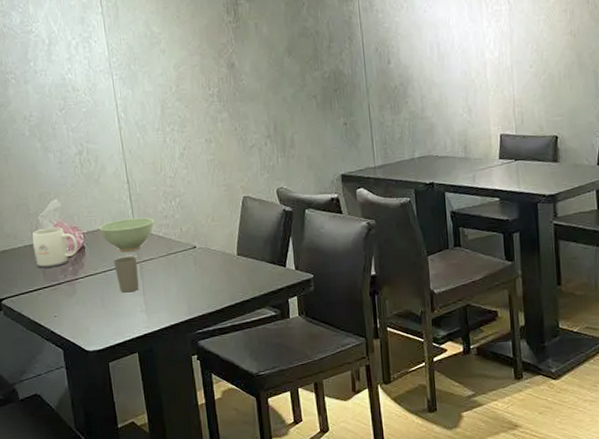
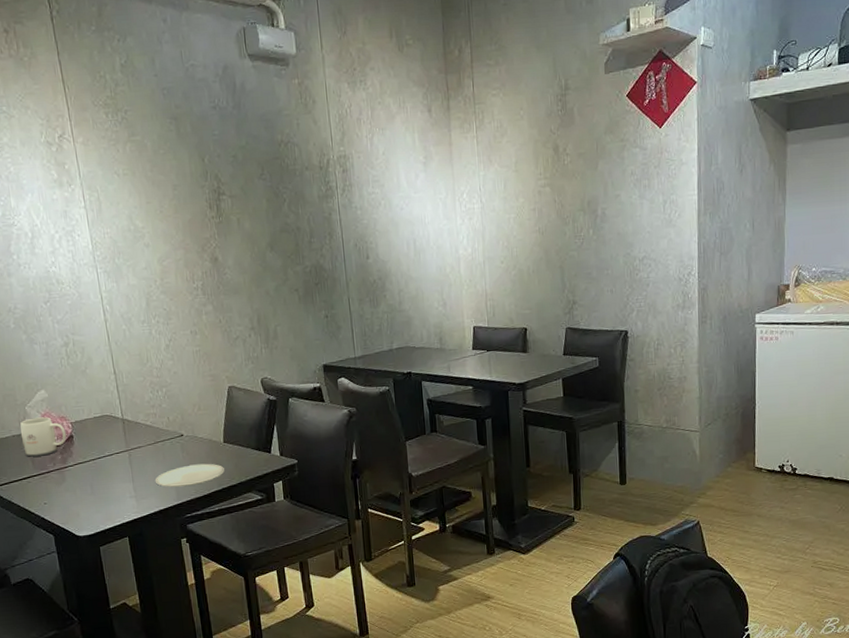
bowl: present [99,217,155,253] -> none [86,407,142,441]
cup: present [114,256,139,293] -> none [102,444,128,480]
plate: none [166,277,238,302] -> present [155,463,224,488]

